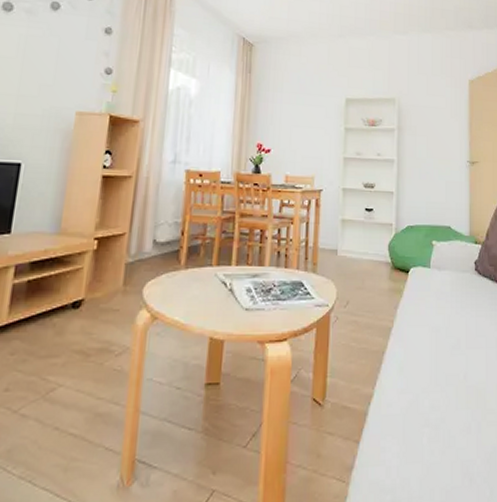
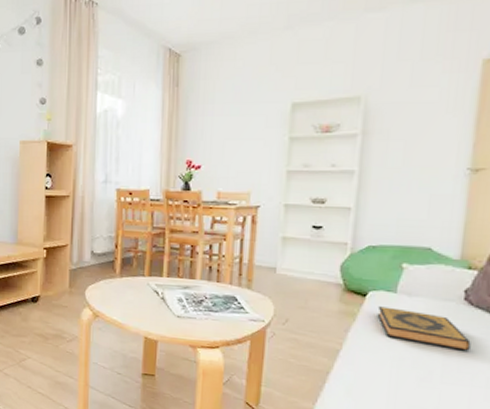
hardback book: none [418,281,483,316] -> present [377,306,471,351]

